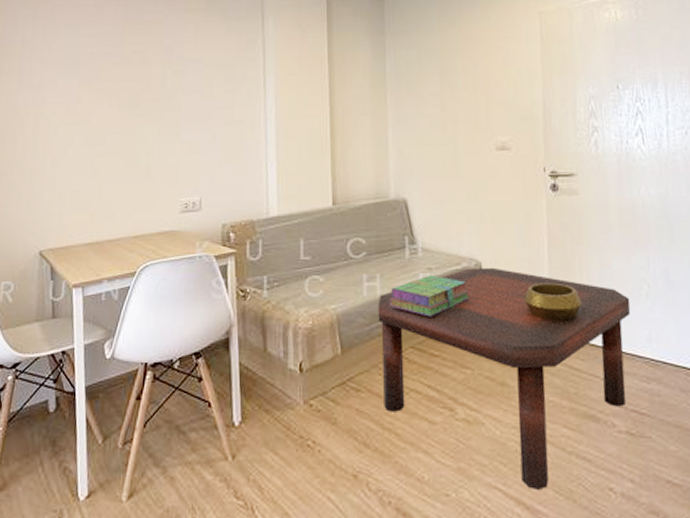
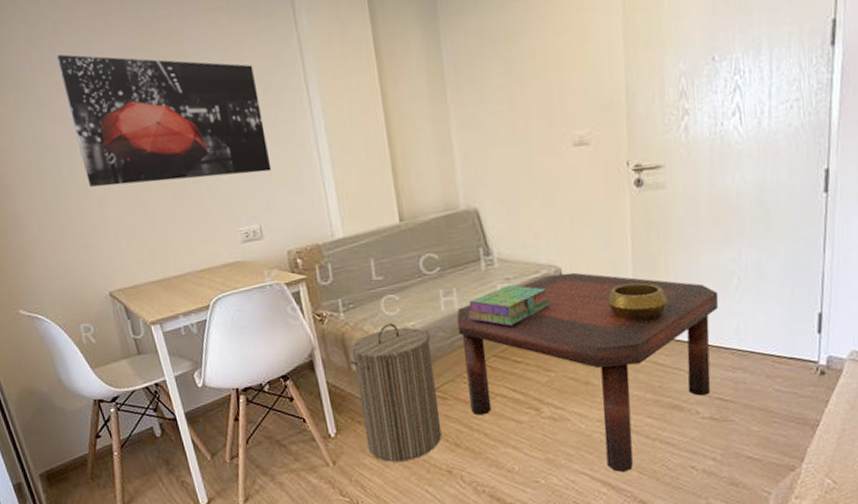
wall art: none [46,33,221,150] -> present [56,54,272,187]
laundry hamper: none [265,305,351,460] -> present [348,323,442,462]

